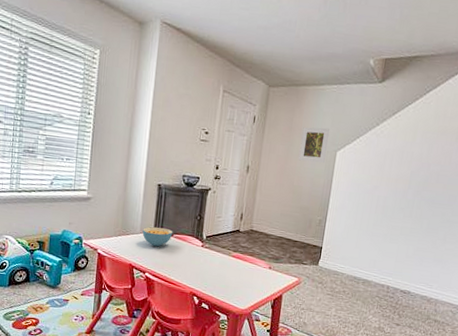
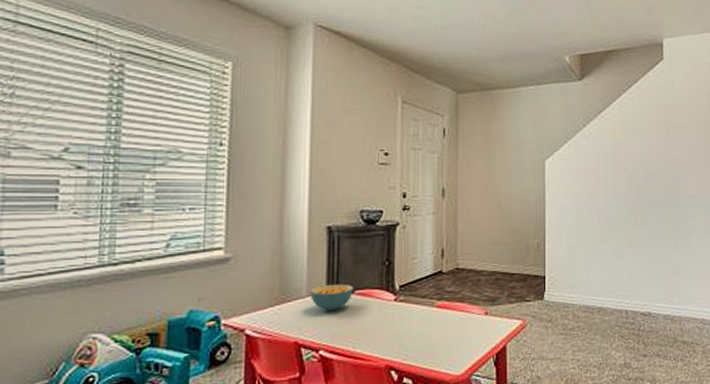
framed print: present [298,127,329,162] -> none [503,134,533,176]

